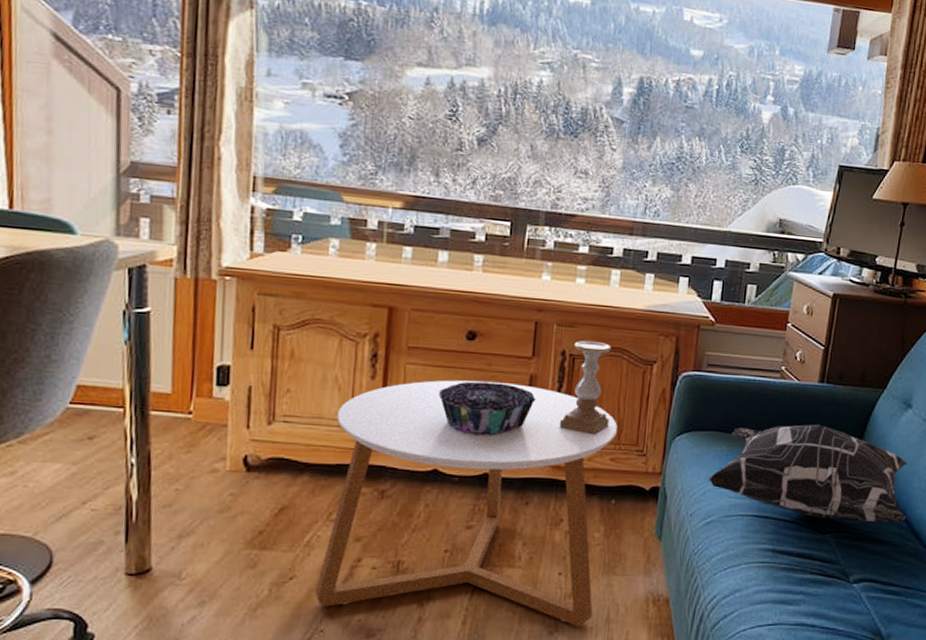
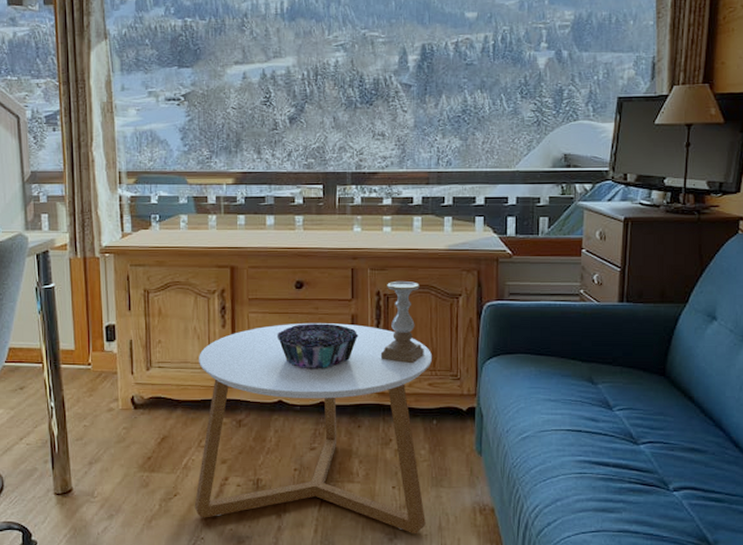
decorative pillow: present [707,424,907,522] -> none [519,341,723,431]

